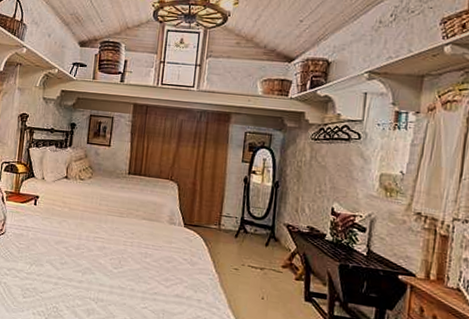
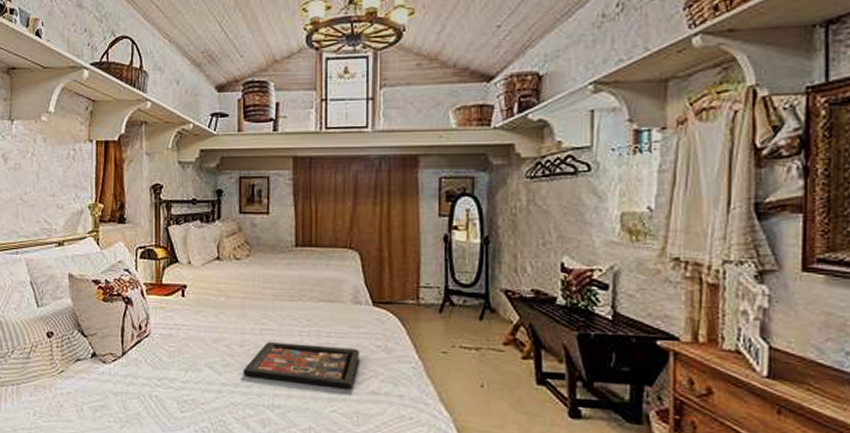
decorative tray: none [76,248,170,291] -> present [243,342,359,388]

